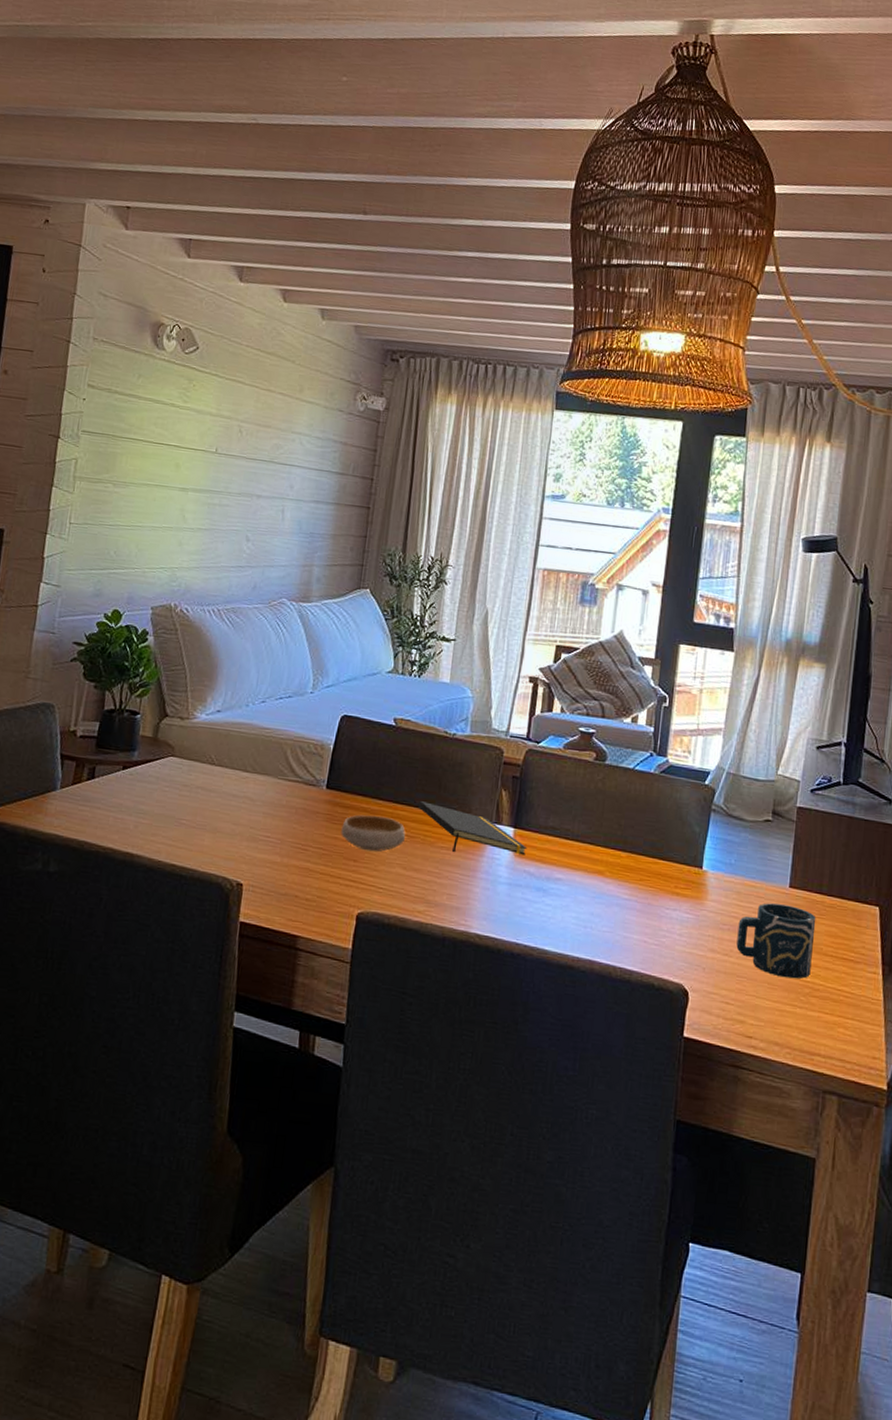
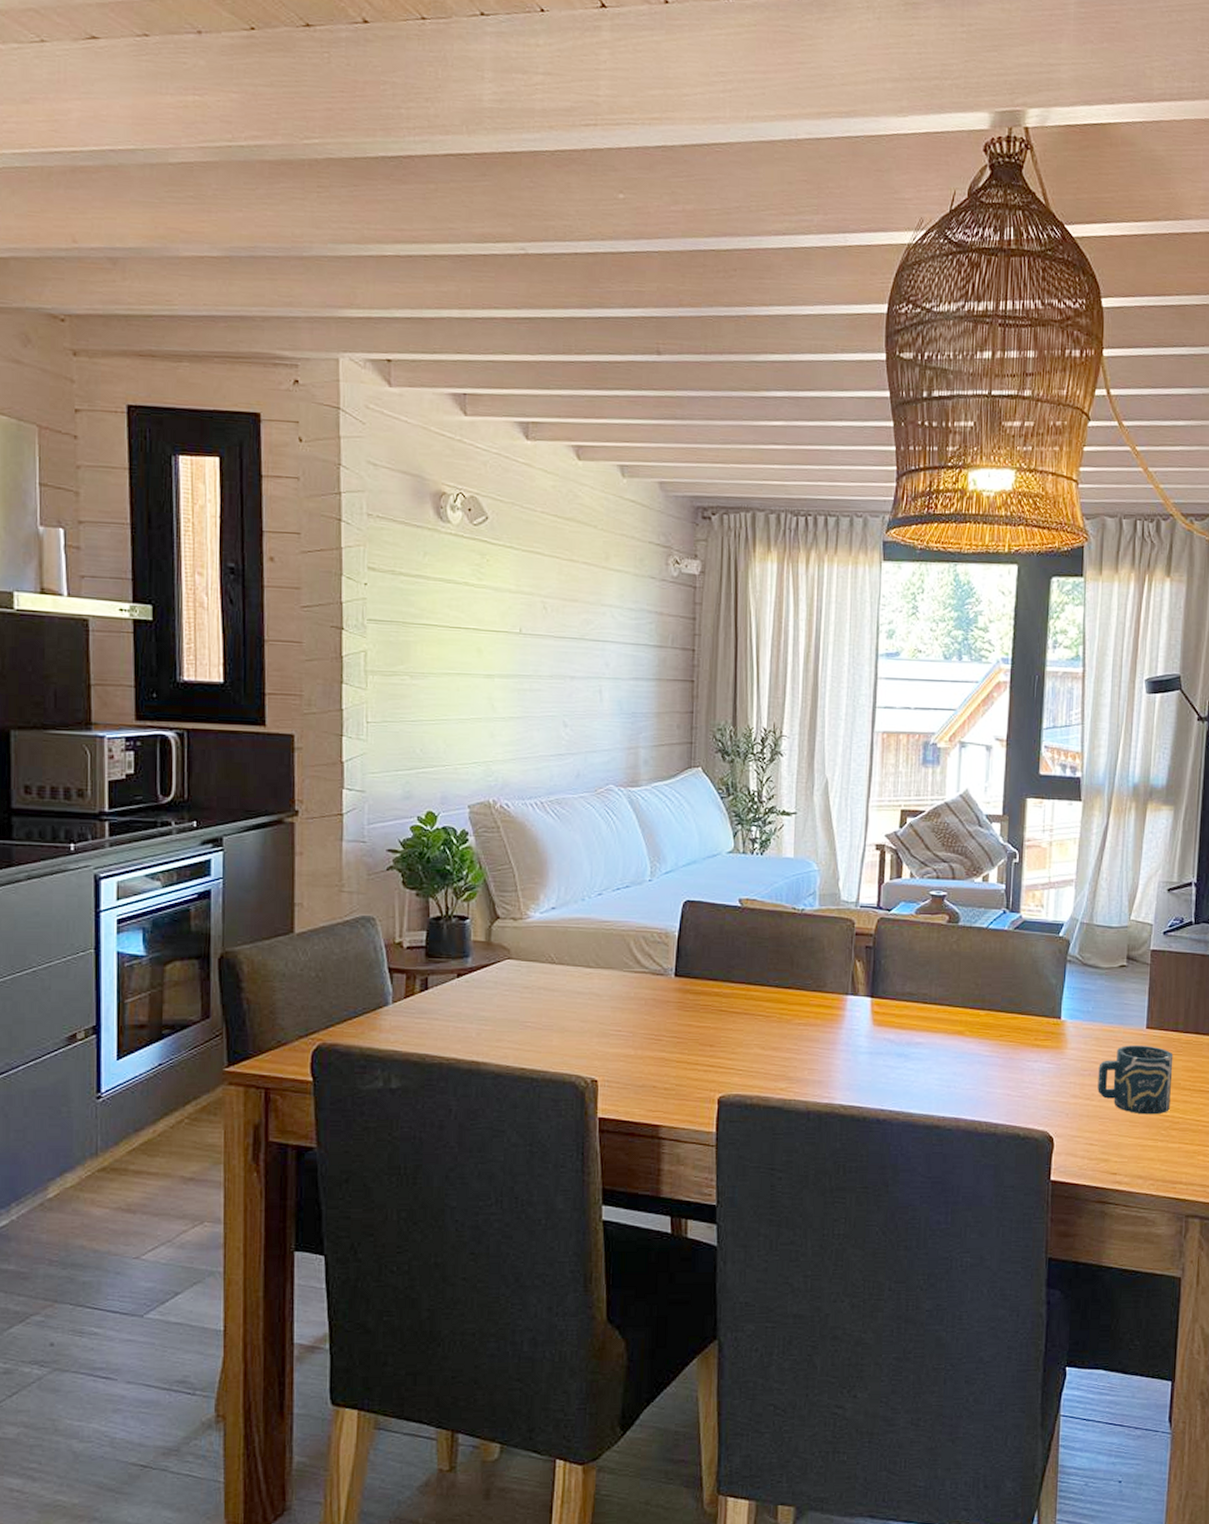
bowl: present [341,814,405,852] -> none [694,998,761,1035]
notepad: present [418,801,528,854] -> none [771,980,886,1028]

